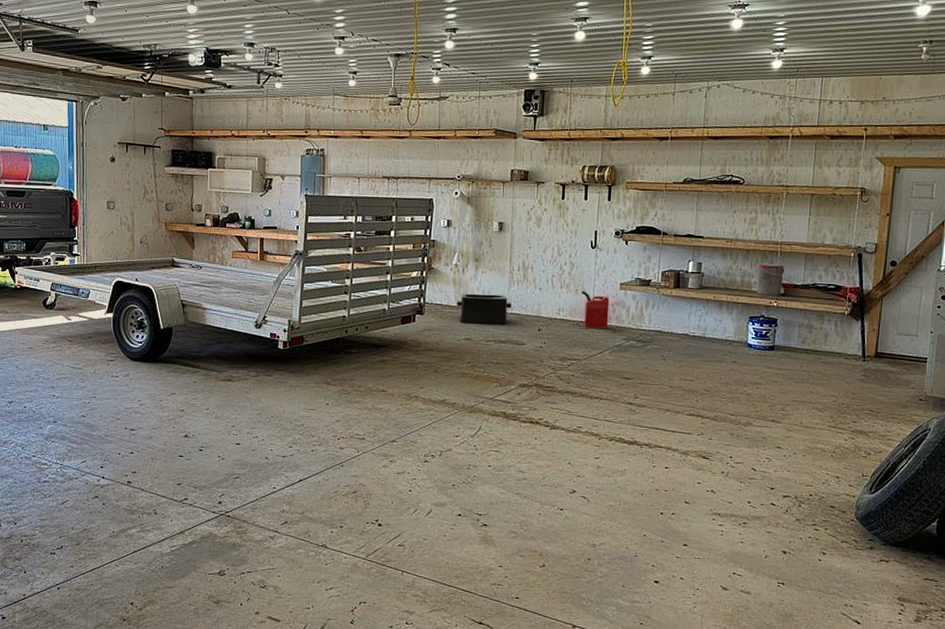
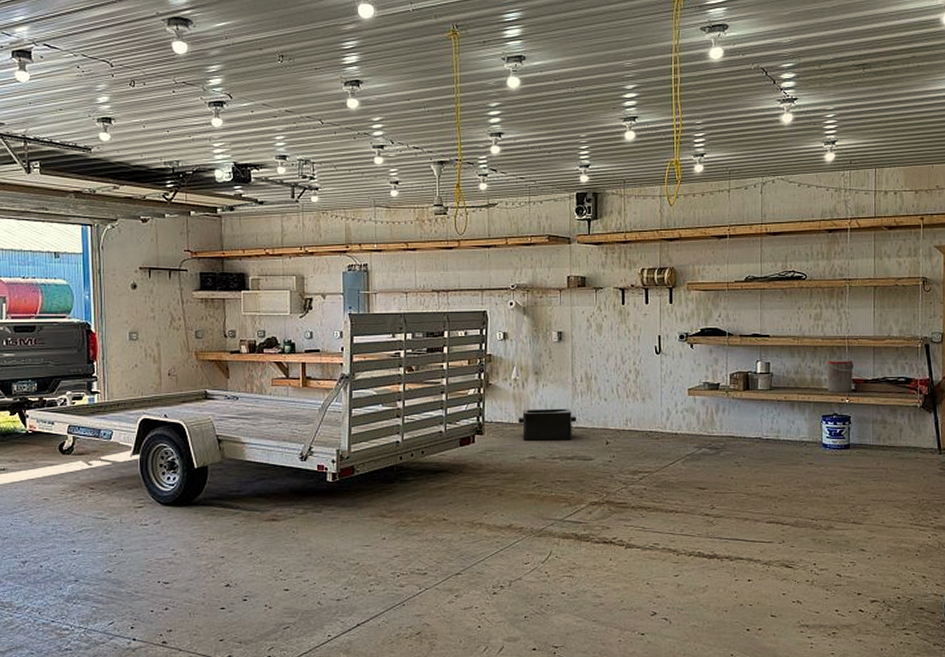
fuel can: present [581,291,610,329] -> none [648,399,679,438]

